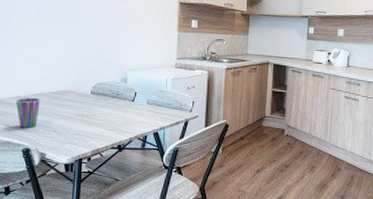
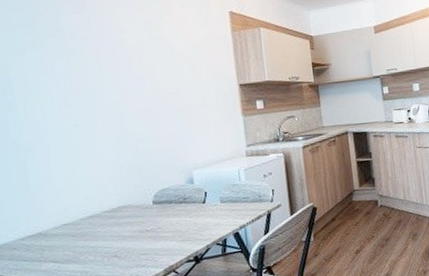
cup: present [15,98,41,128] -> none [61,222,94,261]

